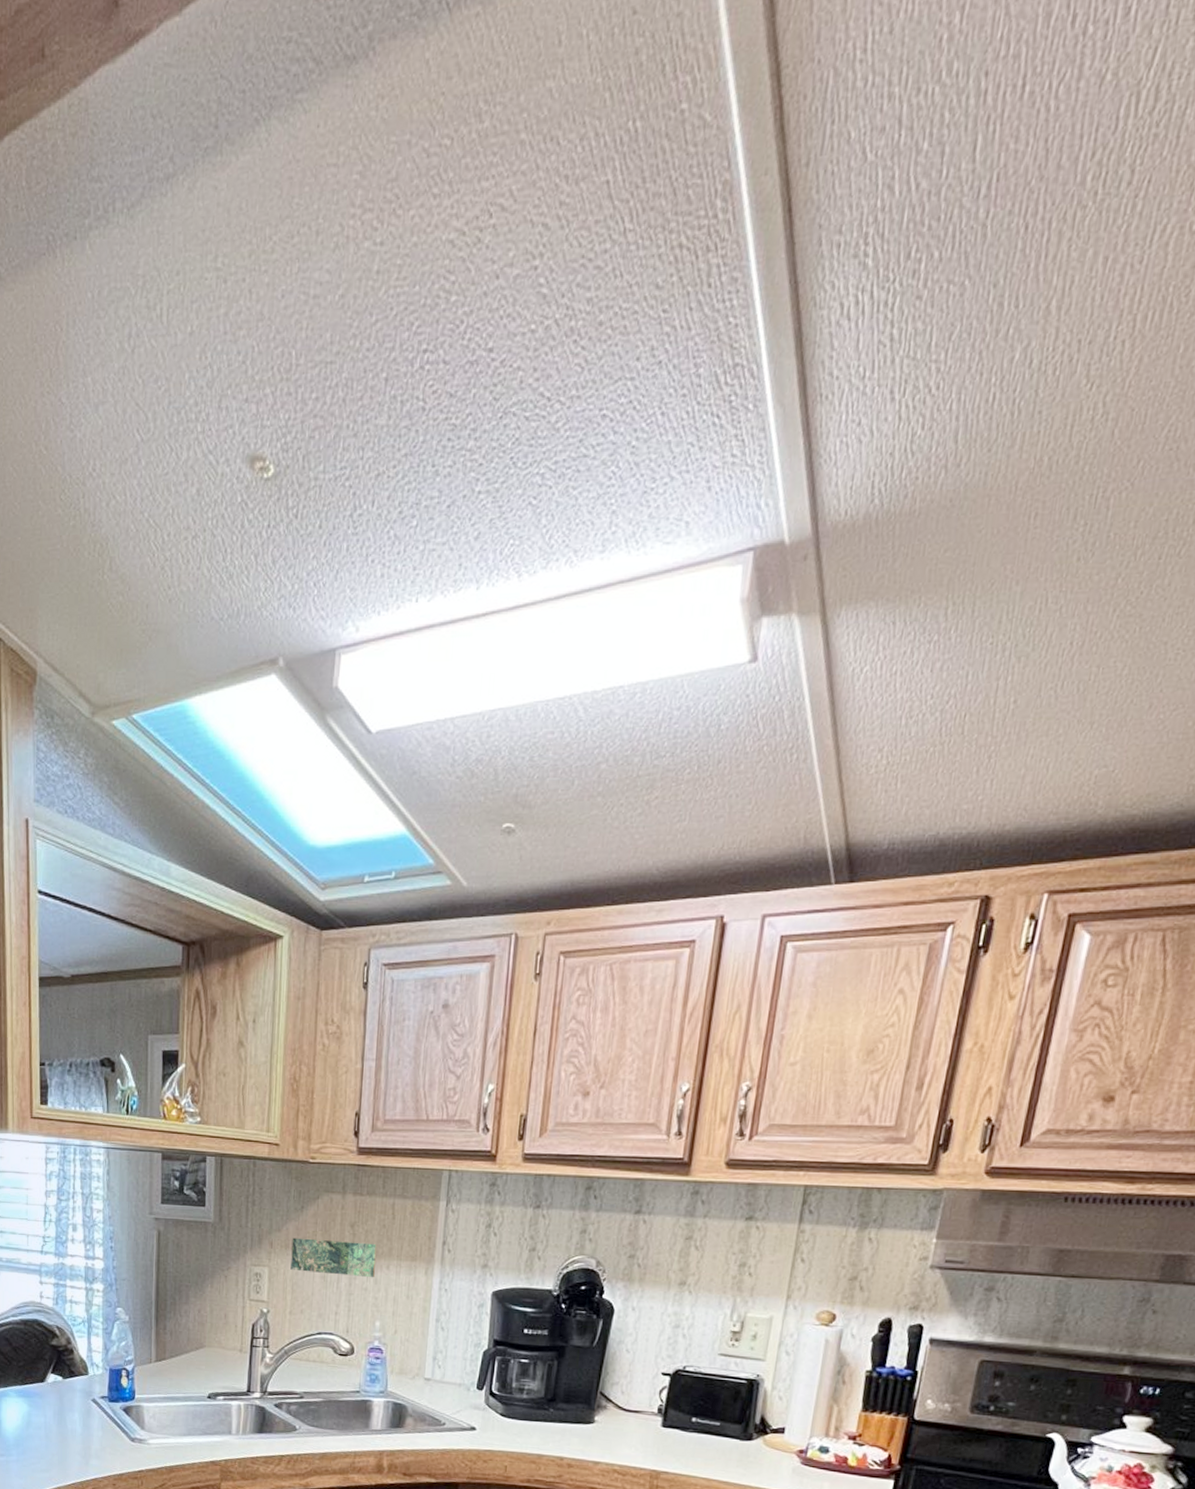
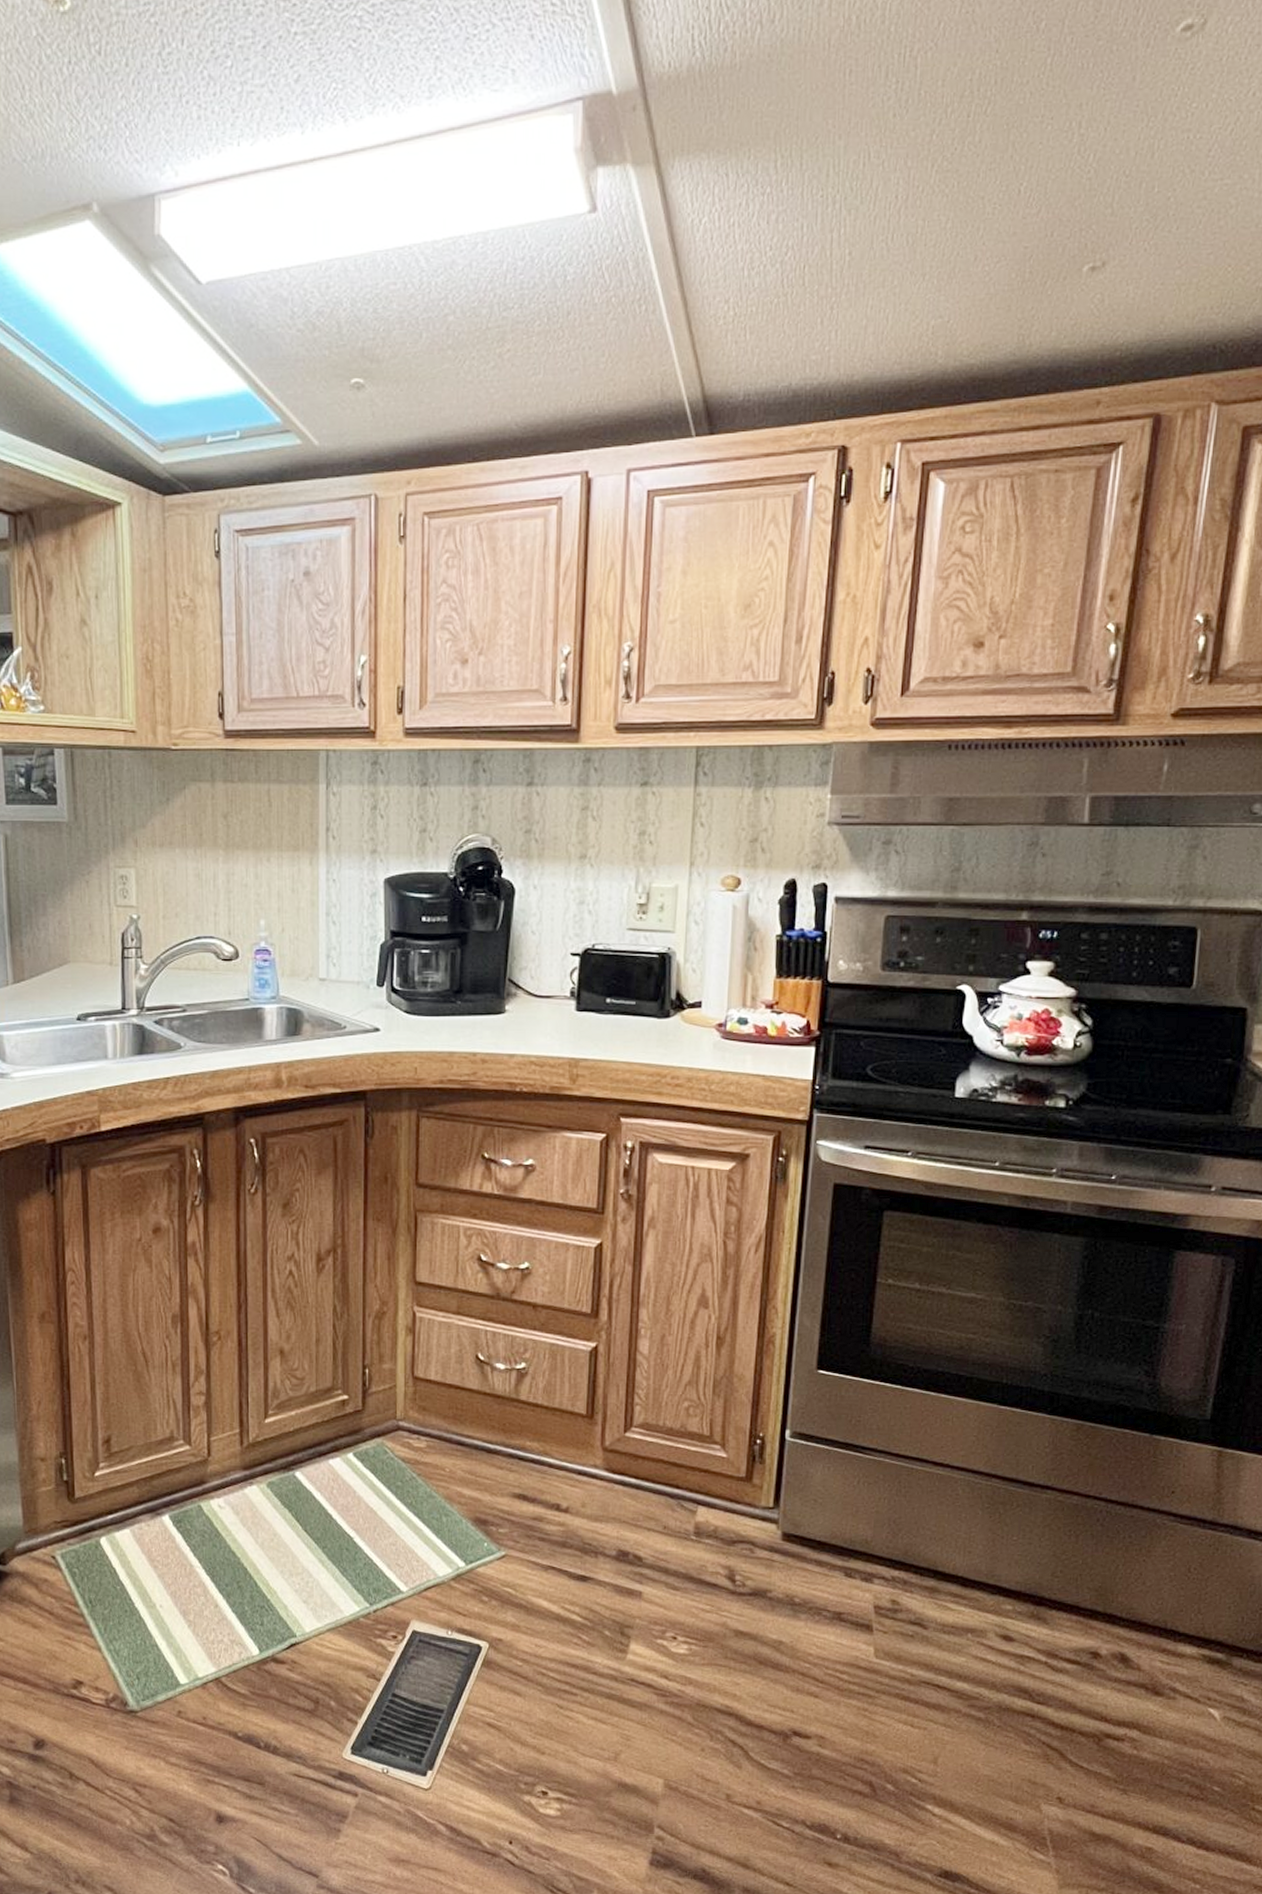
decorative tile: present [290,1237,378,1278] -> none [159,833,256,873]

